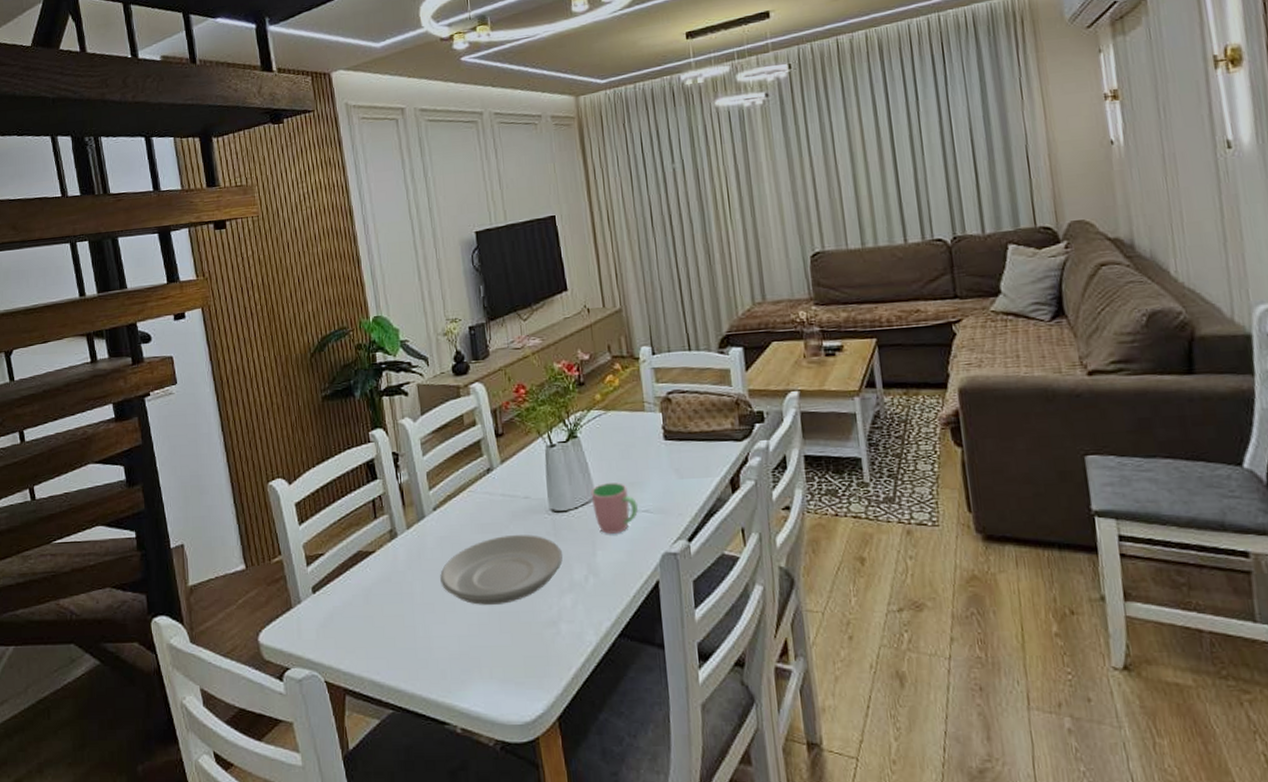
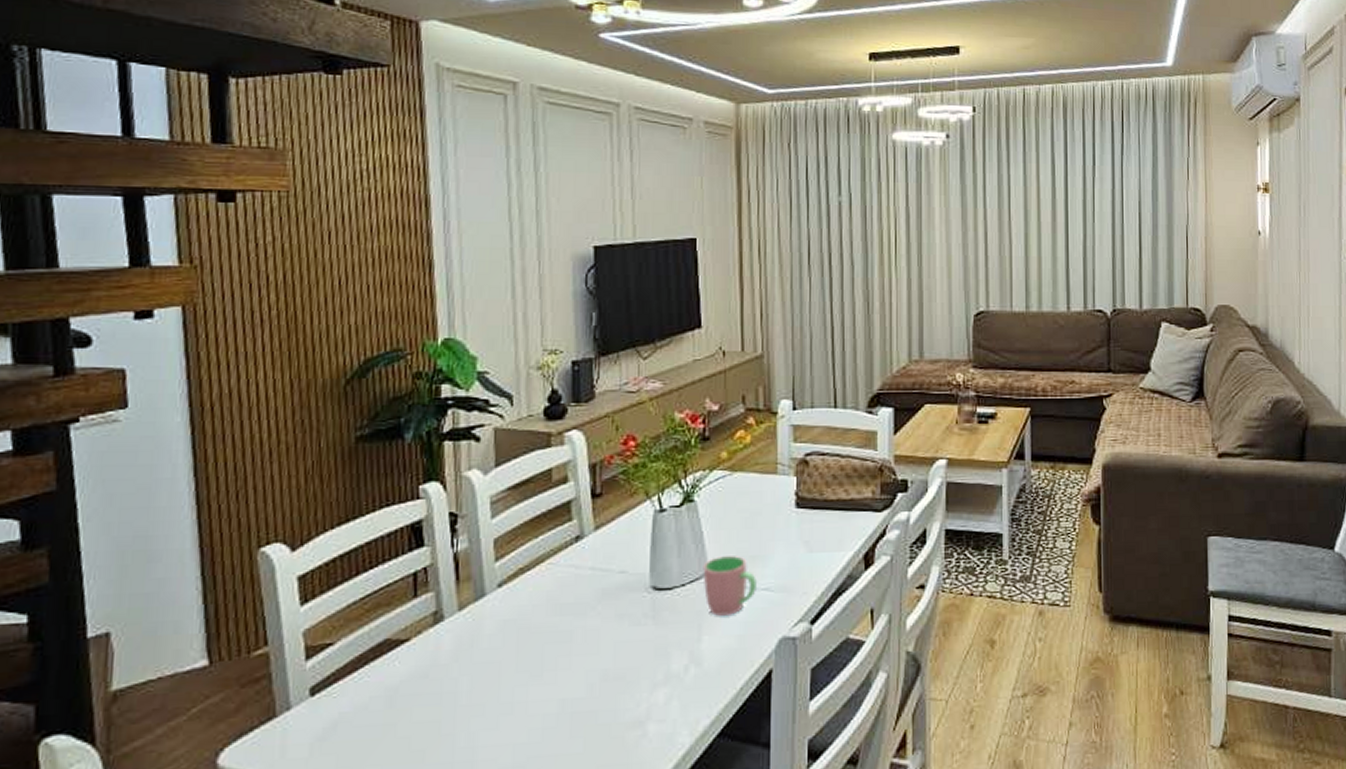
plate: present [440,535,563,605] -> none [497,617,660,705]

